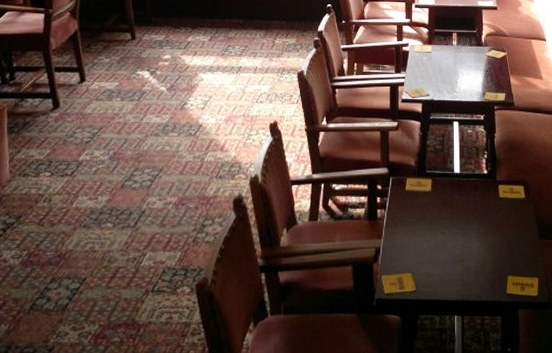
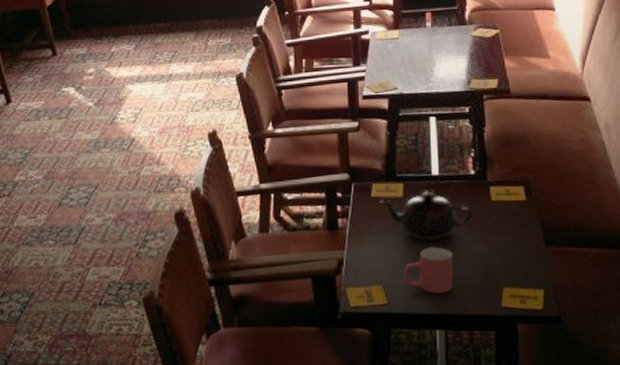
teapot: none [412,187,485,232] -> present [380,191,473,241]
mug: none [430,238,469,281] -> present [404,247,454,294]

